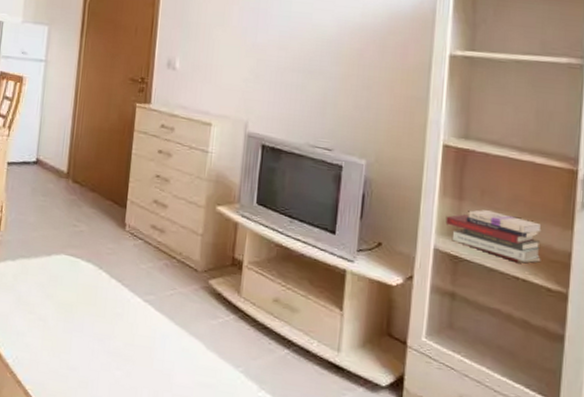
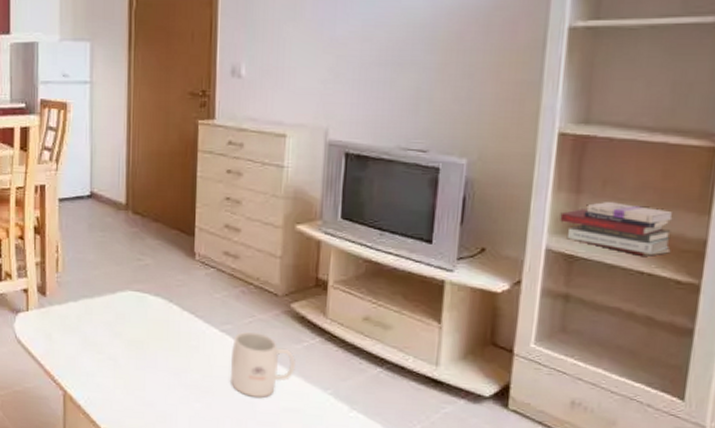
mug: none [149,303,212,371] -> present [229,331,297,399]

